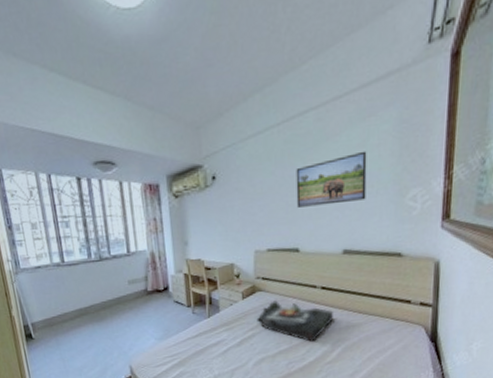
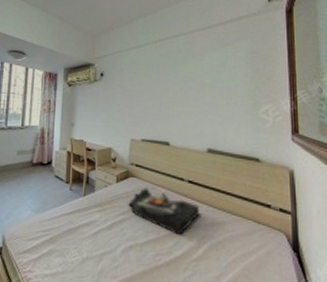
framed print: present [296,151,367,208] -> none [168,70,226,109]

